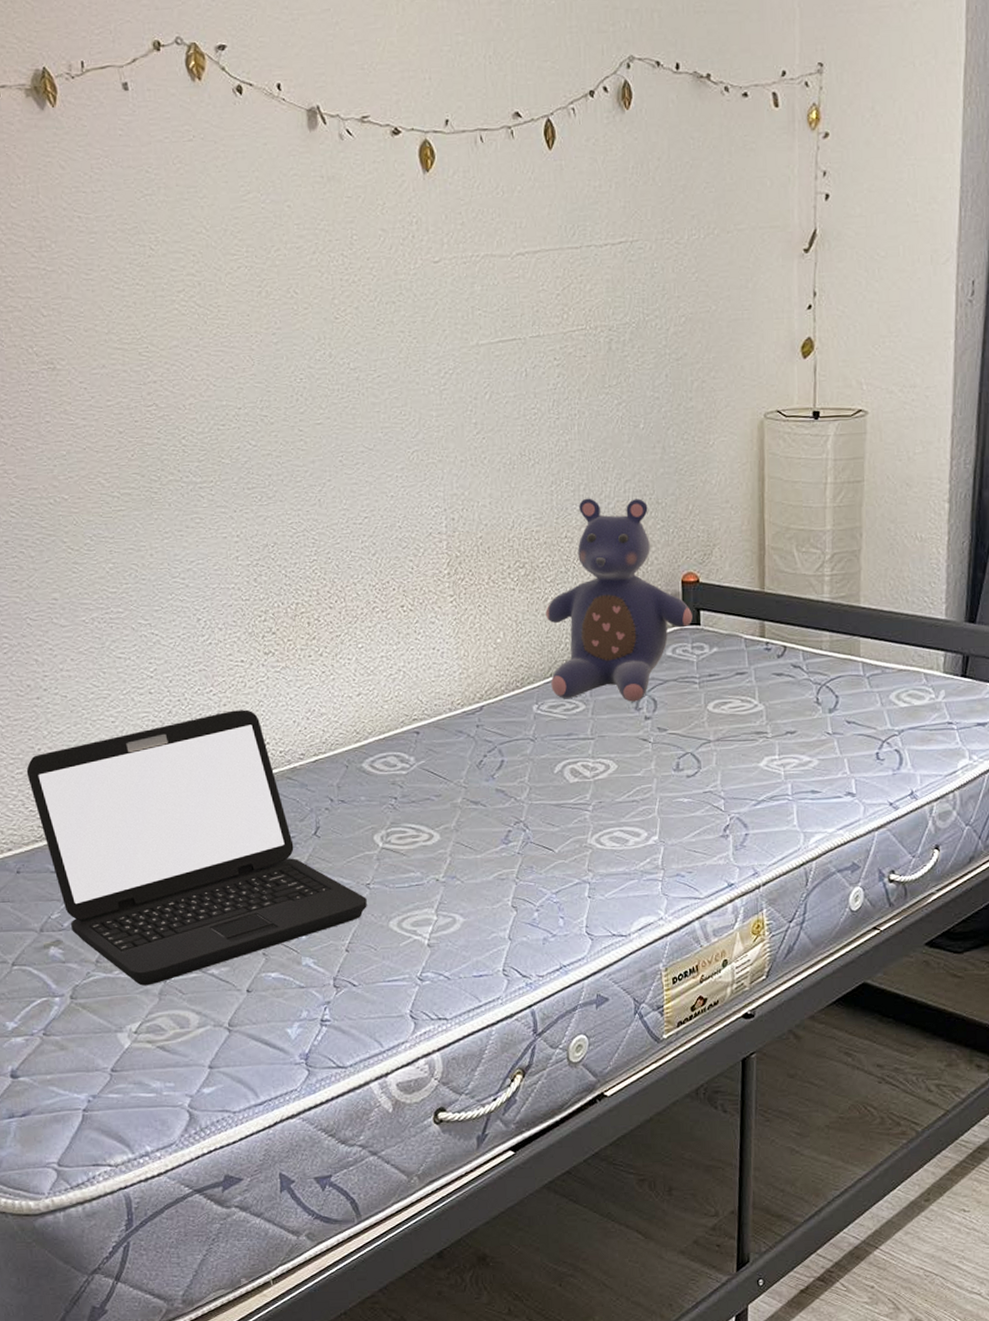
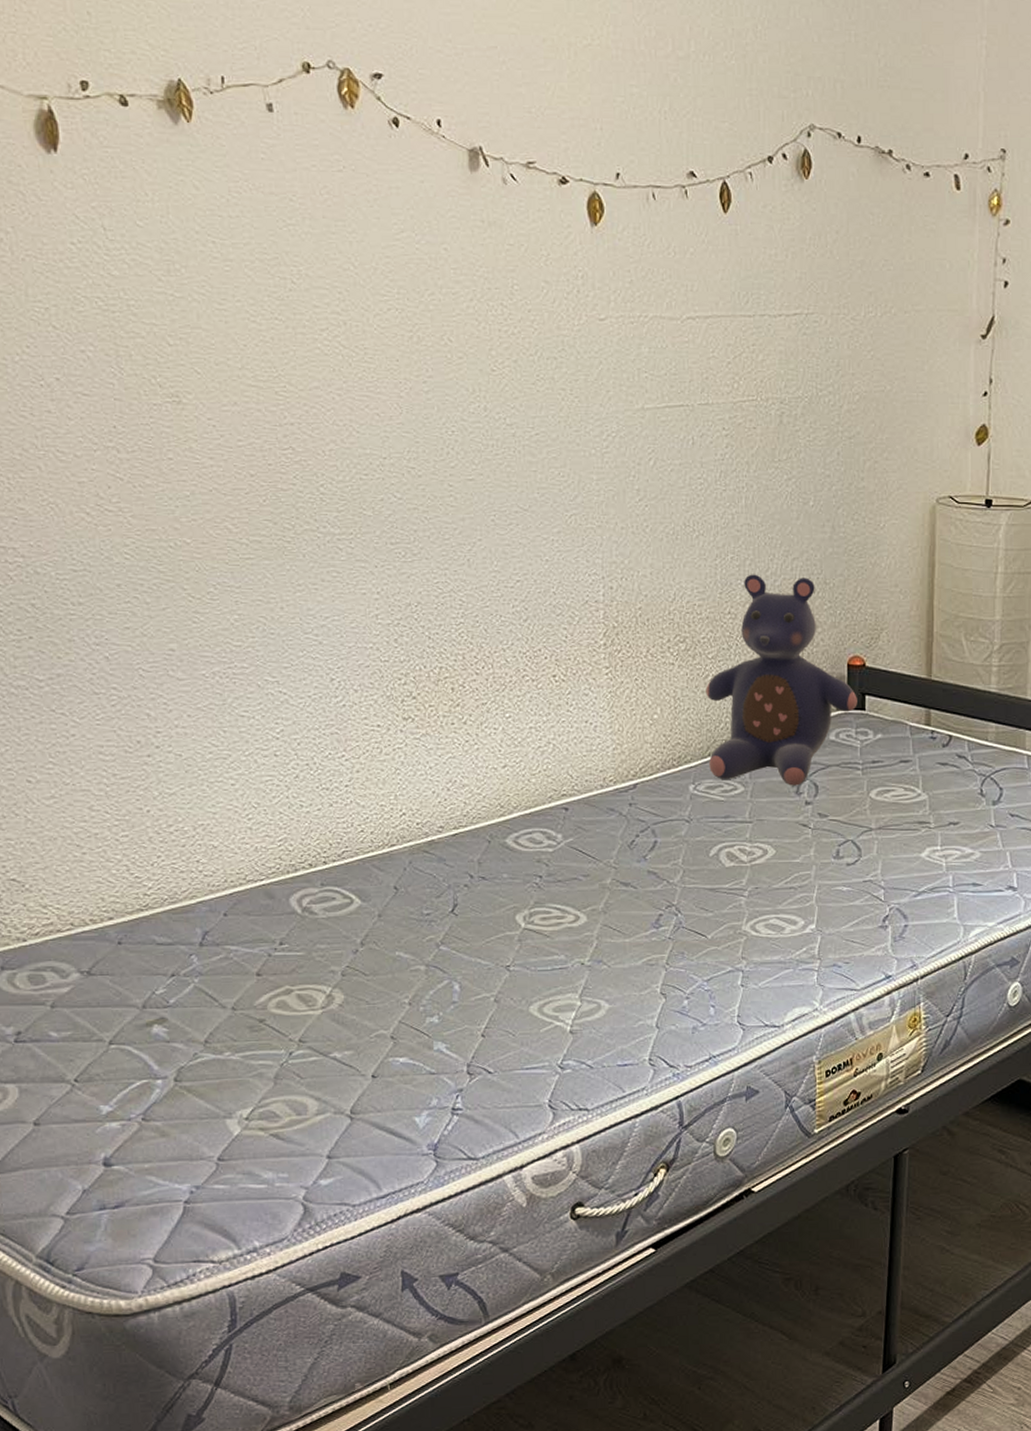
laptop: present [26,709,367,986] -> none [133,777,506,1069]

